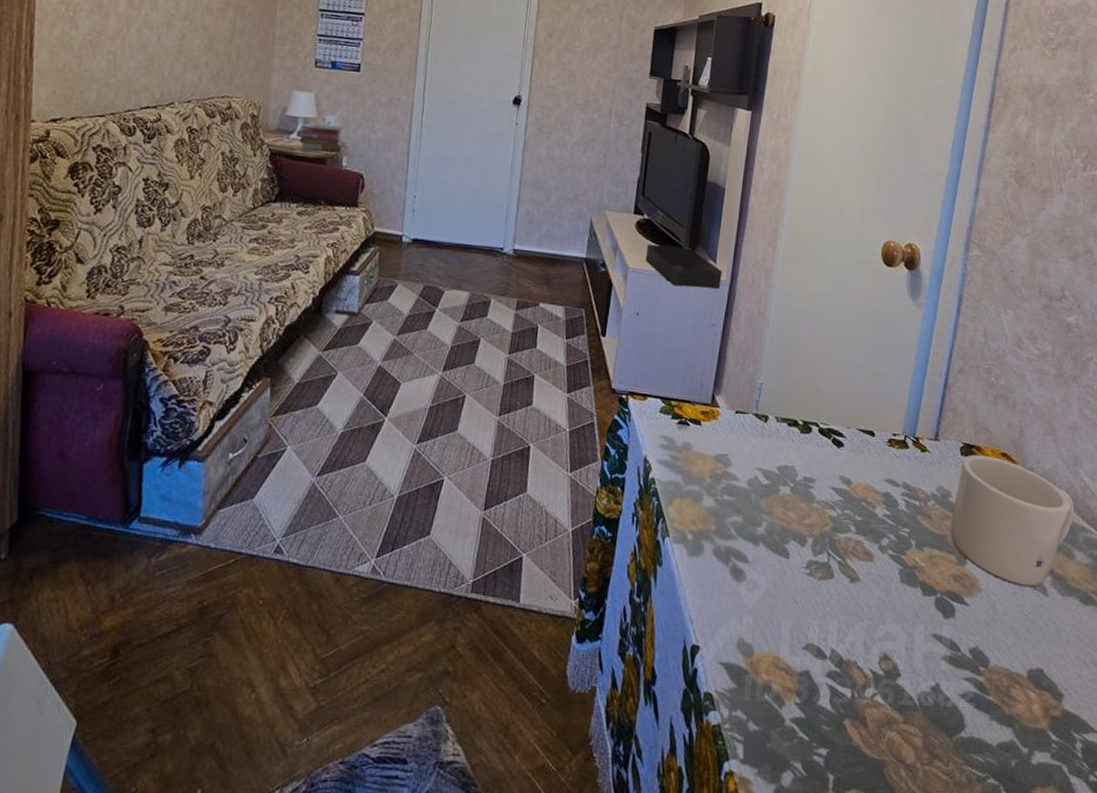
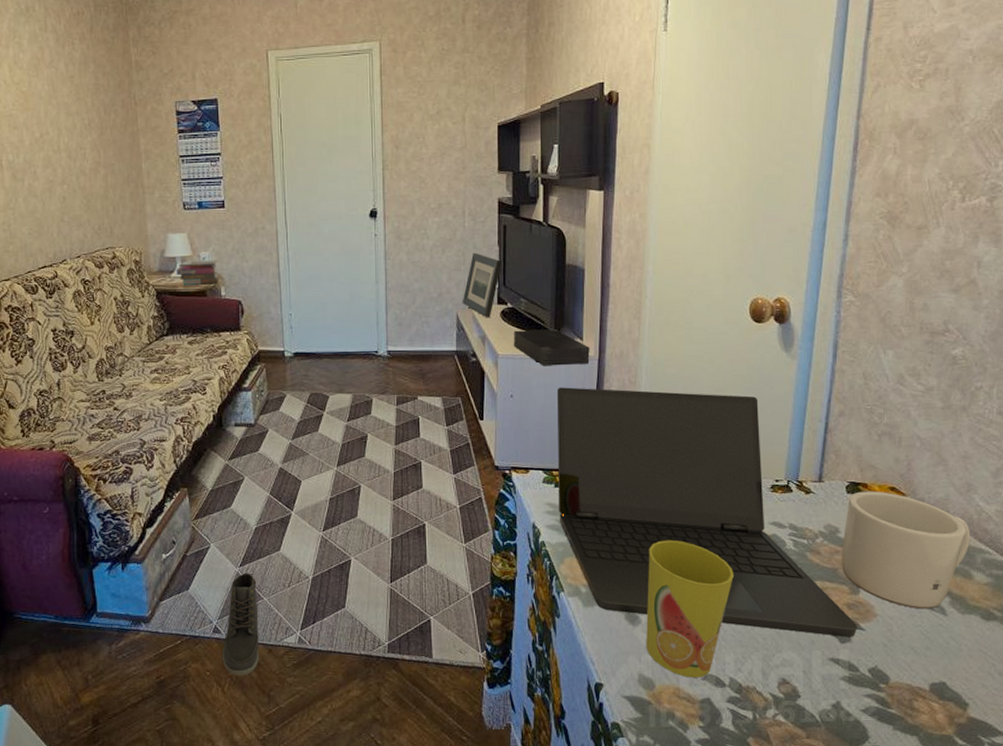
sneaker: none [280,484,334,607] -> present [222,572,260,675]
picture frame: none [597,156,644,227] -> present [462,252,503,318]
laptop: none [672,310,962,613] -> present [557,387,858,637]
cup: none [748,488,844,647] -> present [646,540,734,678]

